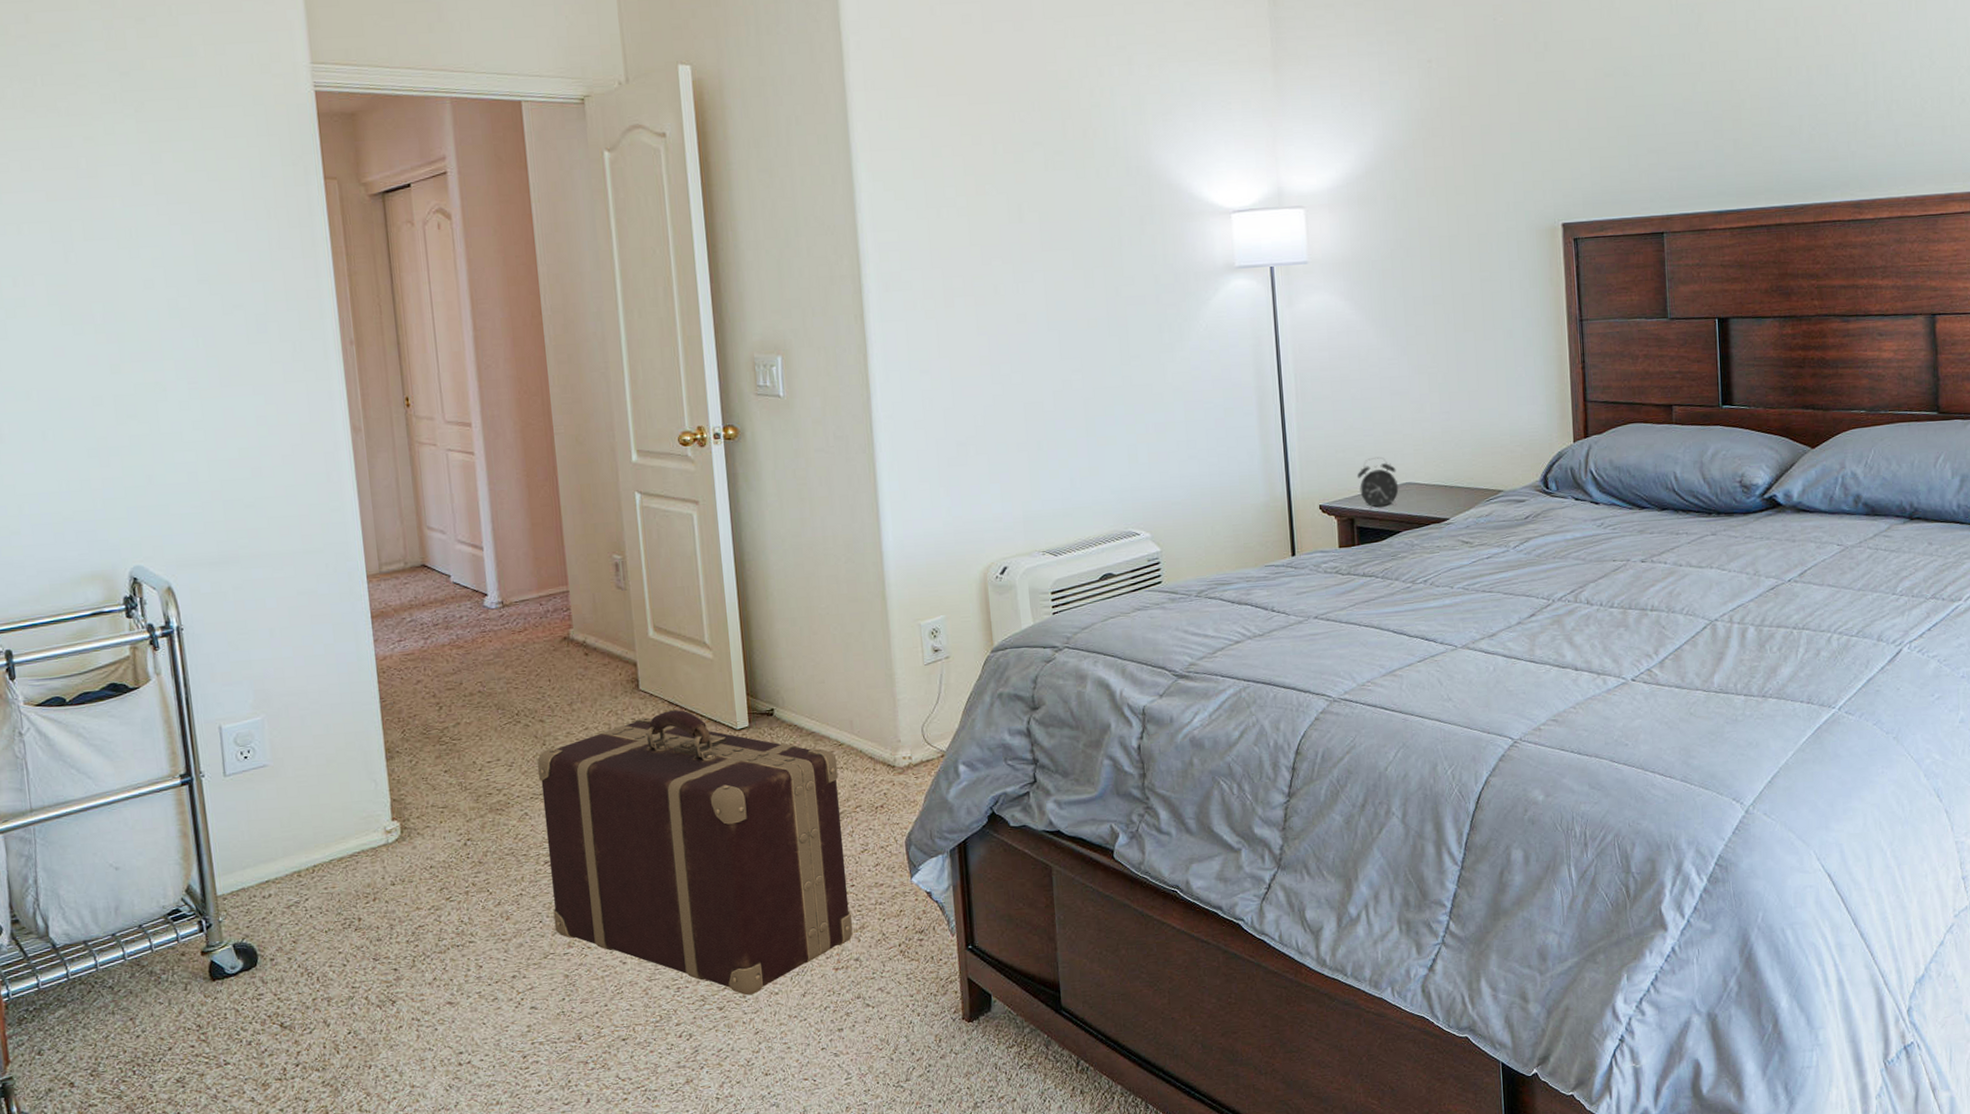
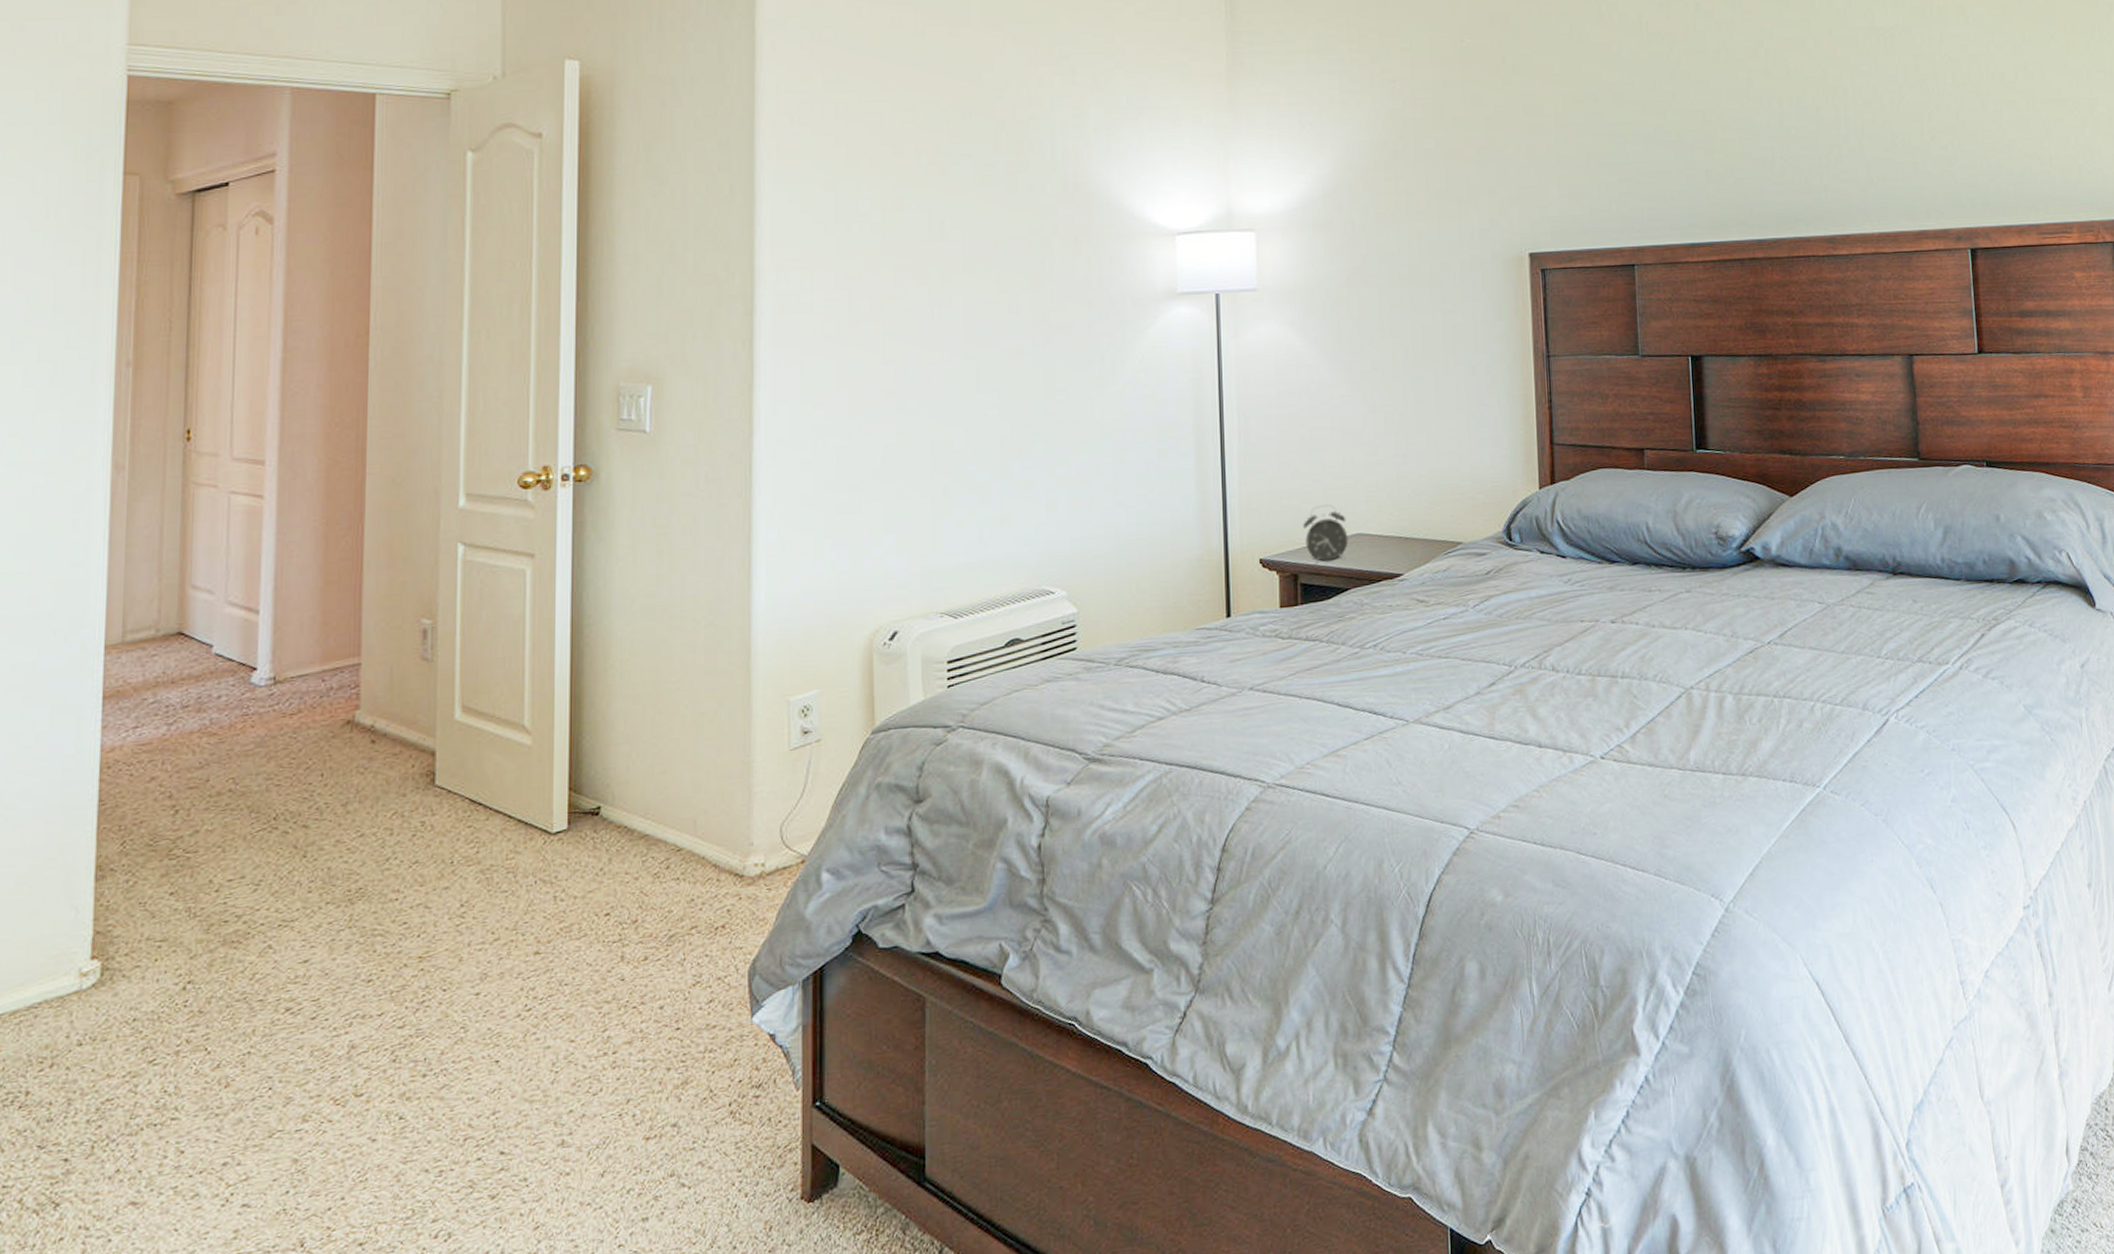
suitcase: present [537,710,853,996] -> none [288,809,673,1178]

